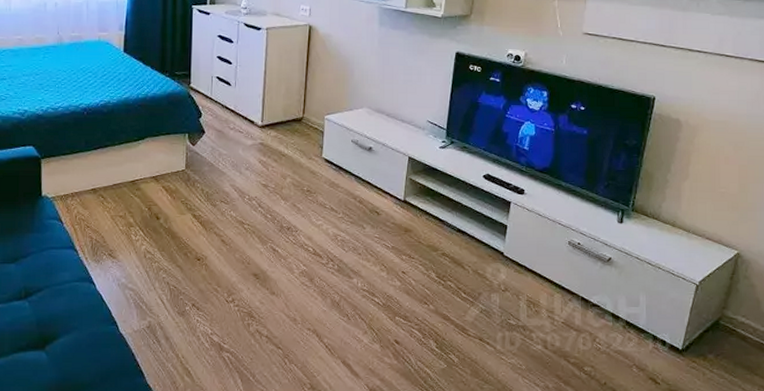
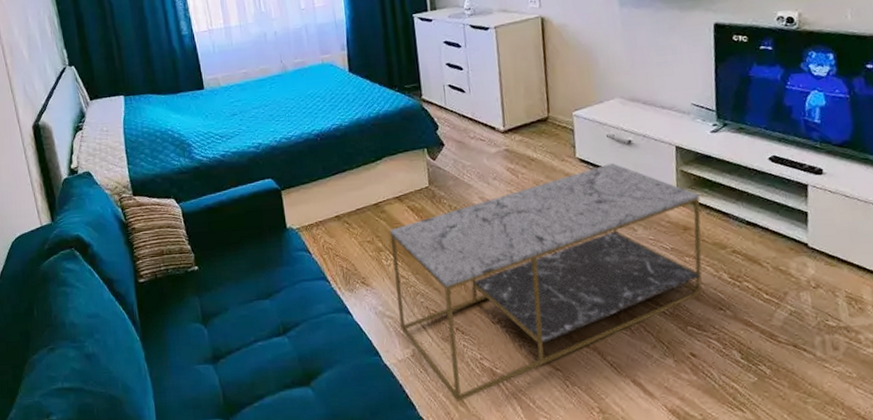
coffee table: none [141,166,422,373] -> present [390,163,702,403]

